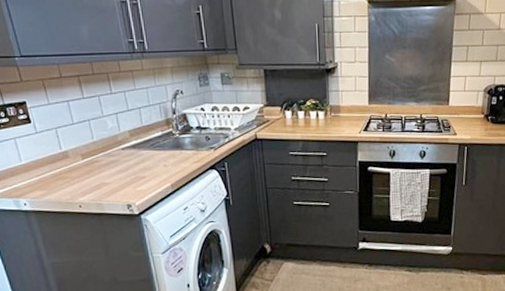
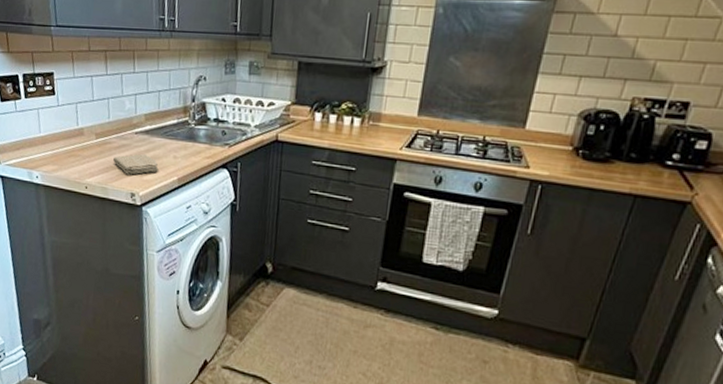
washcloth: none [104,167,151,188] -> present [113,154,158,175]

